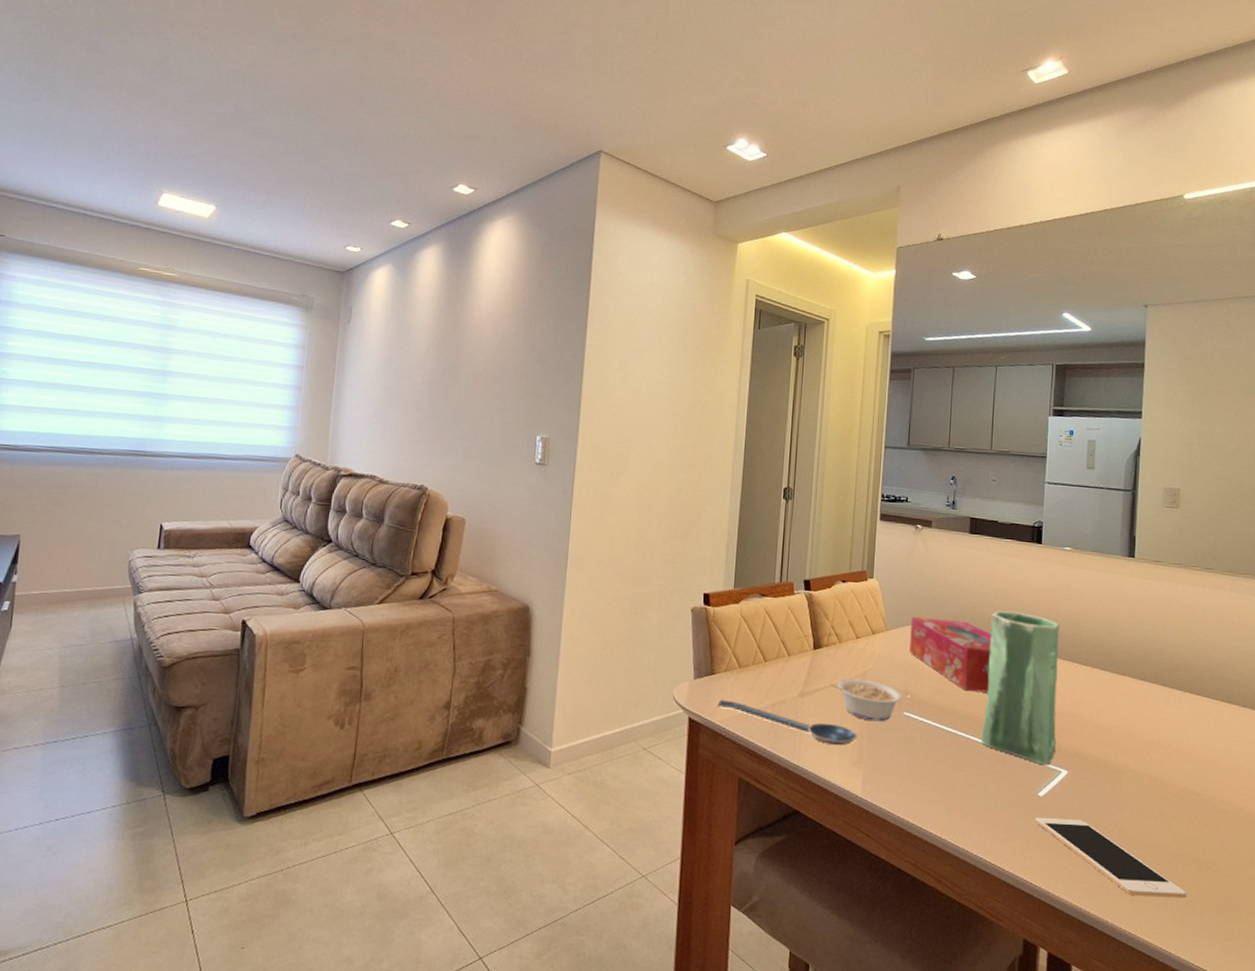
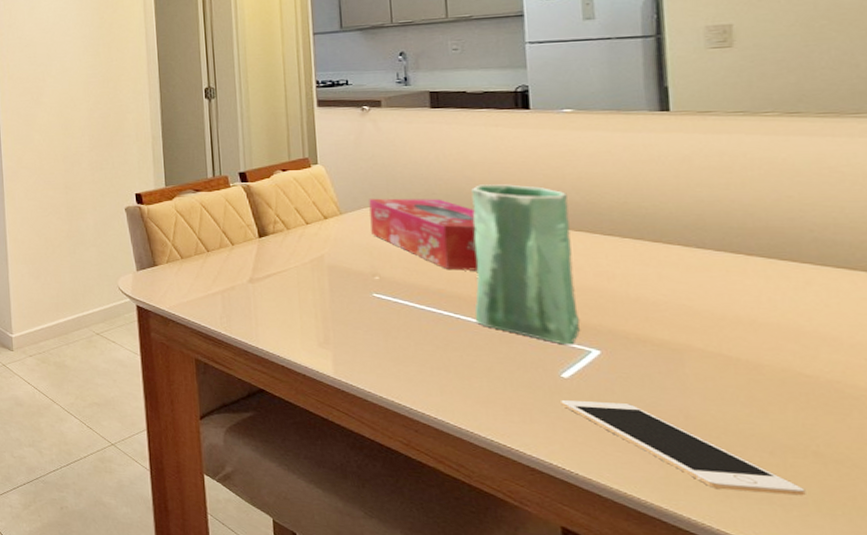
spoon: present [717,699,857,746] -> none [163,288,321,328]
legume: present [828,678,902,722] -> none [280,263,369,304]

